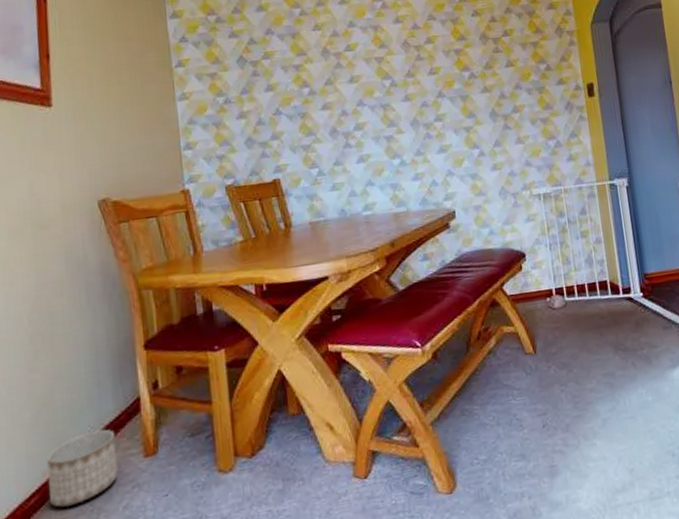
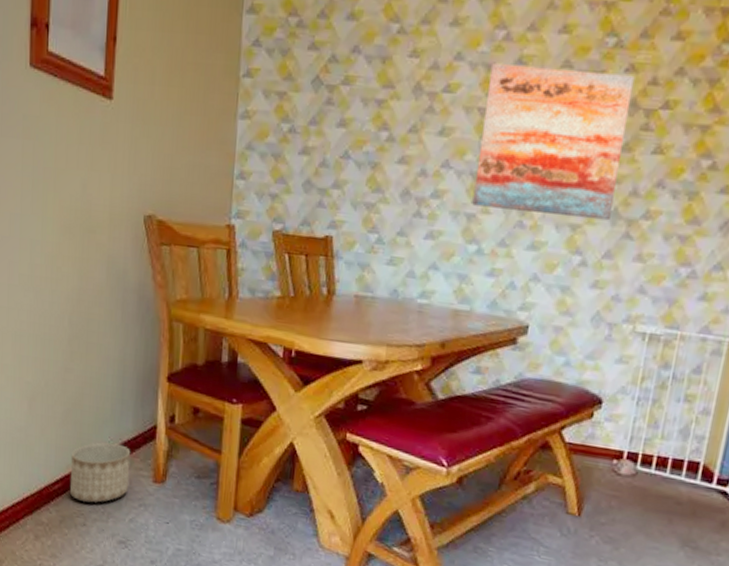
wall art: none [377,18,491,129] -> present [472,64,635,221]

